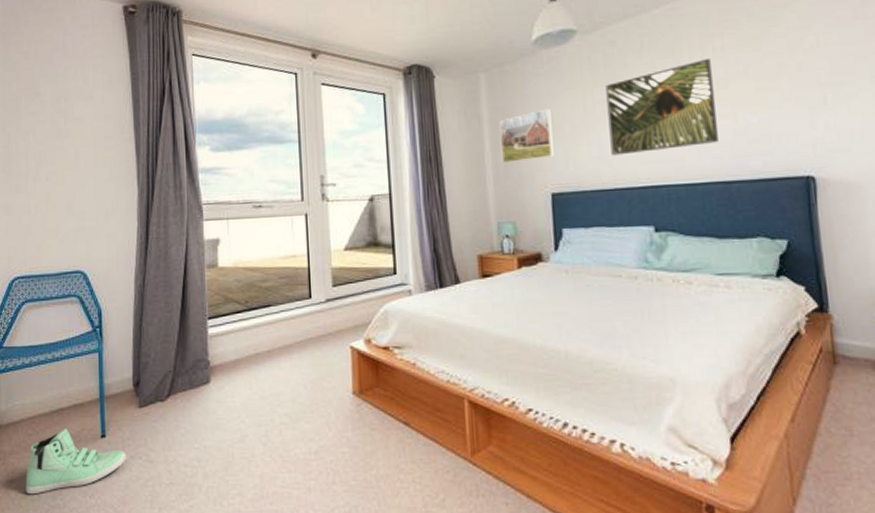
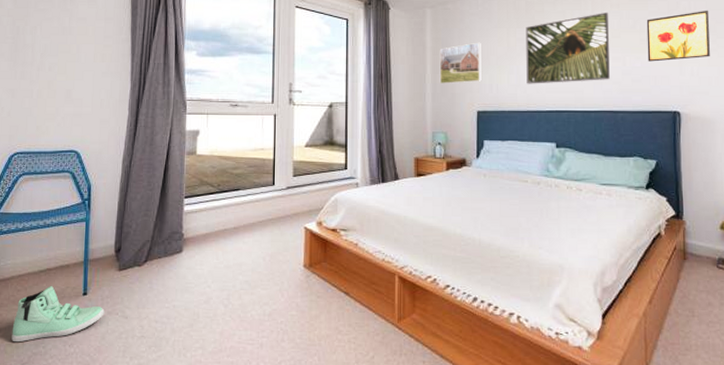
wall art: none [761,44,850,116] -> present [646,10,710,62]

